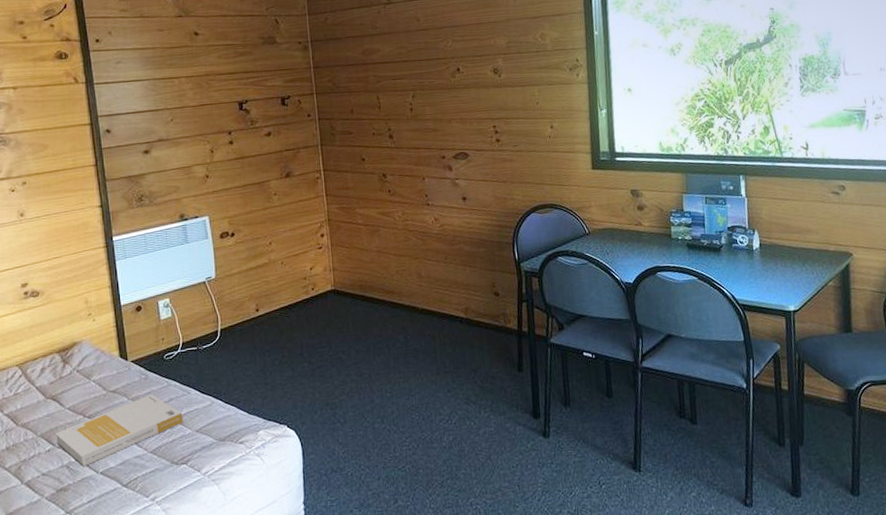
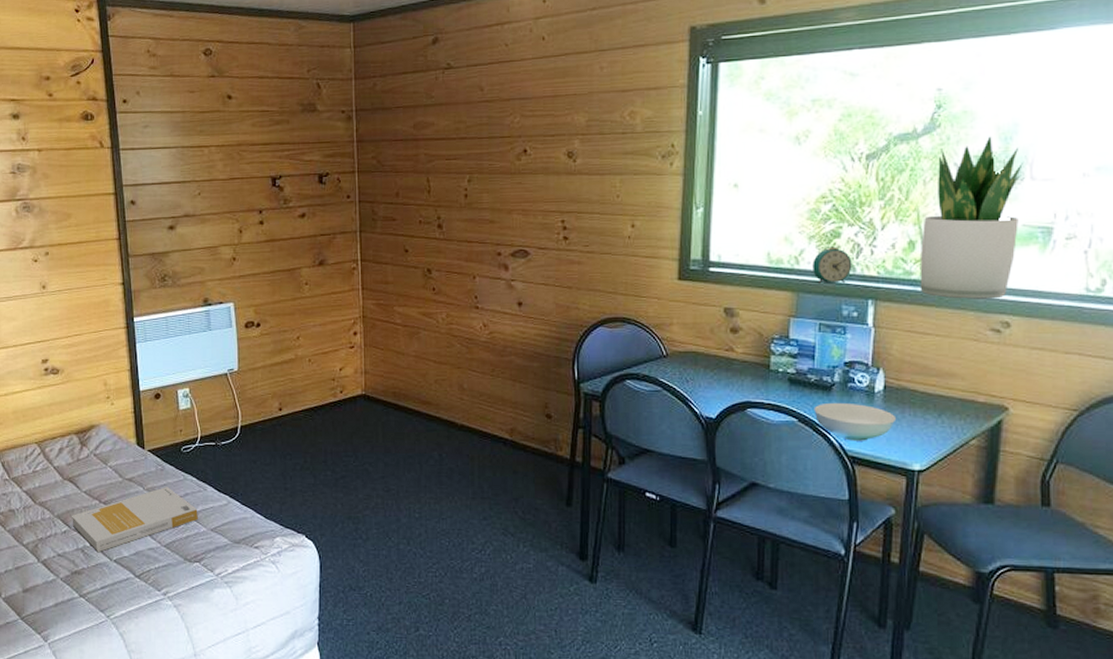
alarm clock: none [694,134,725,165] -> present [813,247,852,284]
bowl: none [709,260,772,292] -> present [814,402,897,441]
planter: none [773,43,842,170] -> present [919,136,1023,299]

